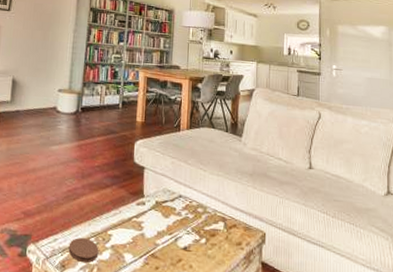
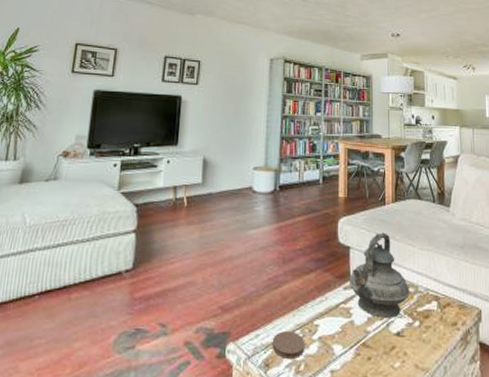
teapot: none [142,156,198,234] -> present [349,232,410,318]

